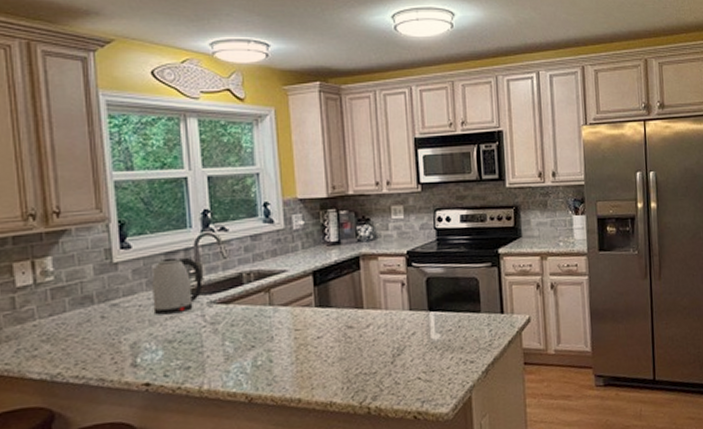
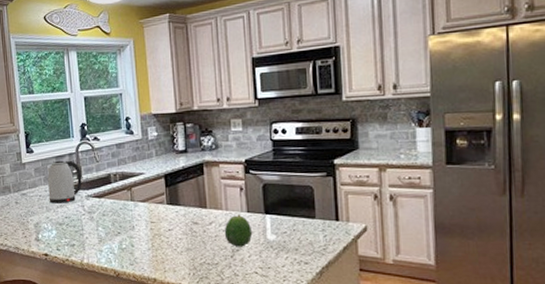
fruit: none [383,313,414,351] -> present [224,214,252,247]

